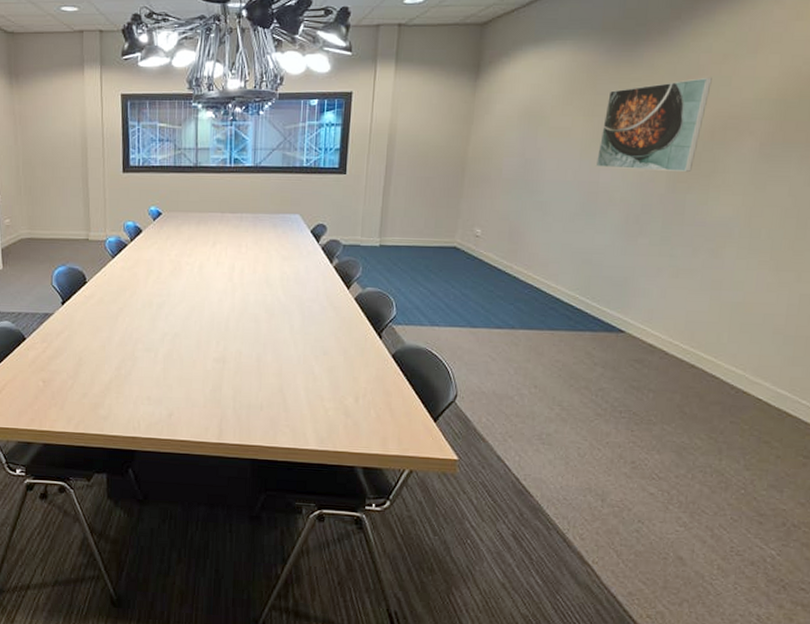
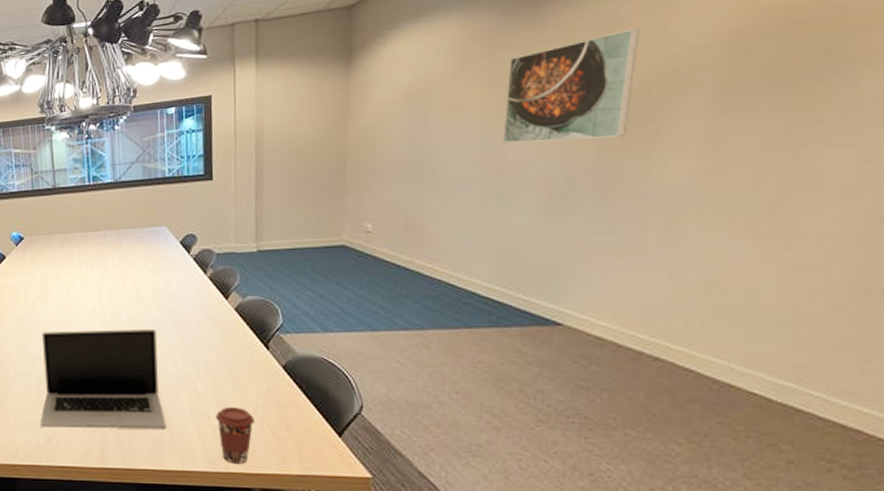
laptop: none [164,308,283,409] -> present [40,329,167,429]
coffee cup: none [328,390,363,444] -> present [216,406,254,464]

